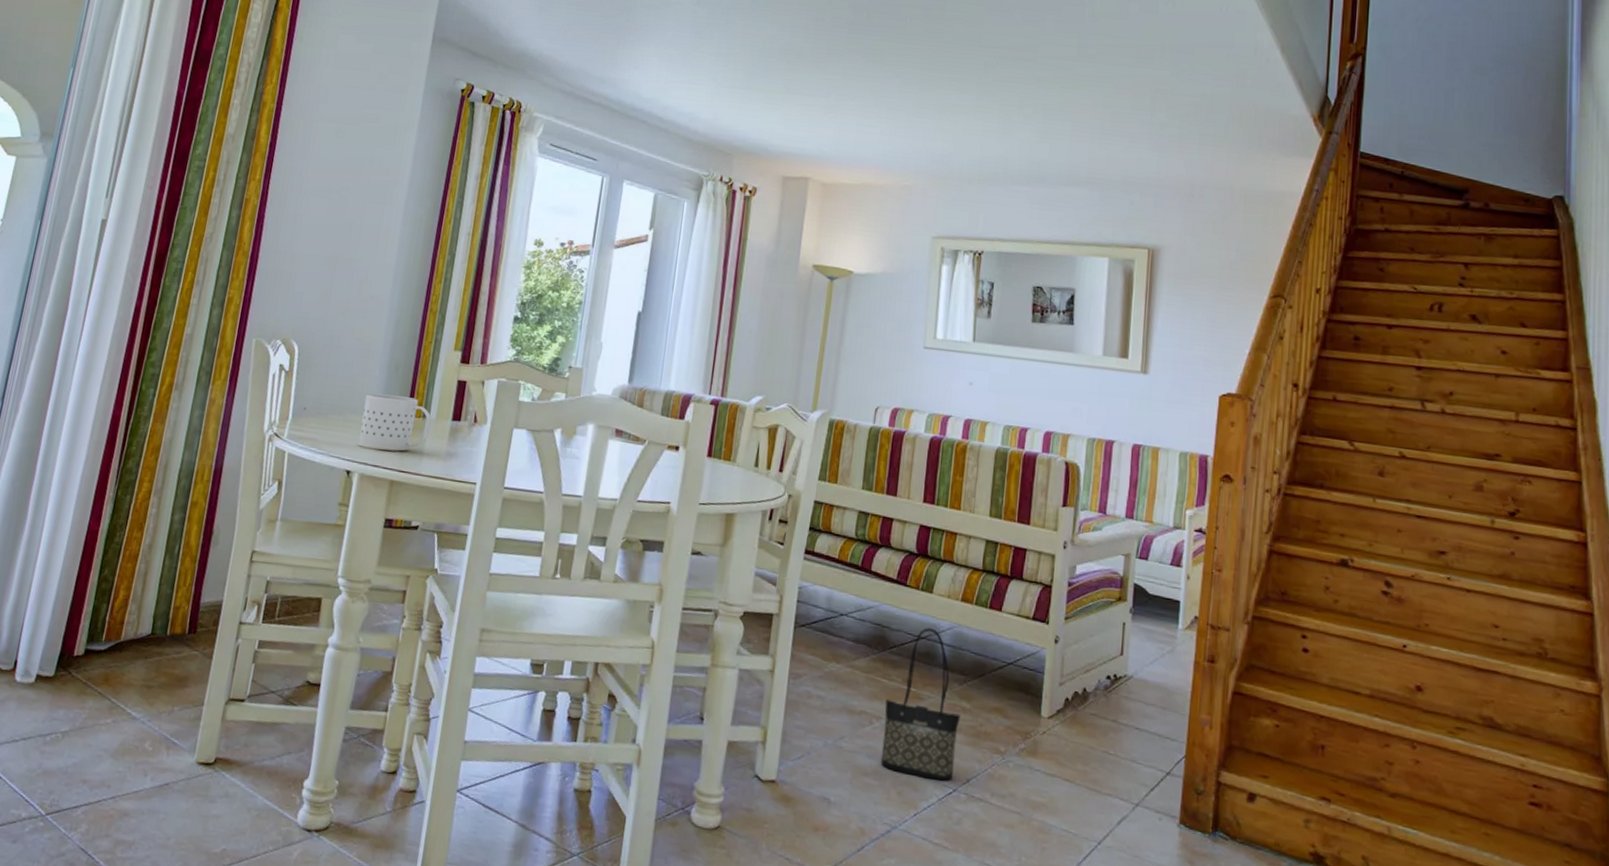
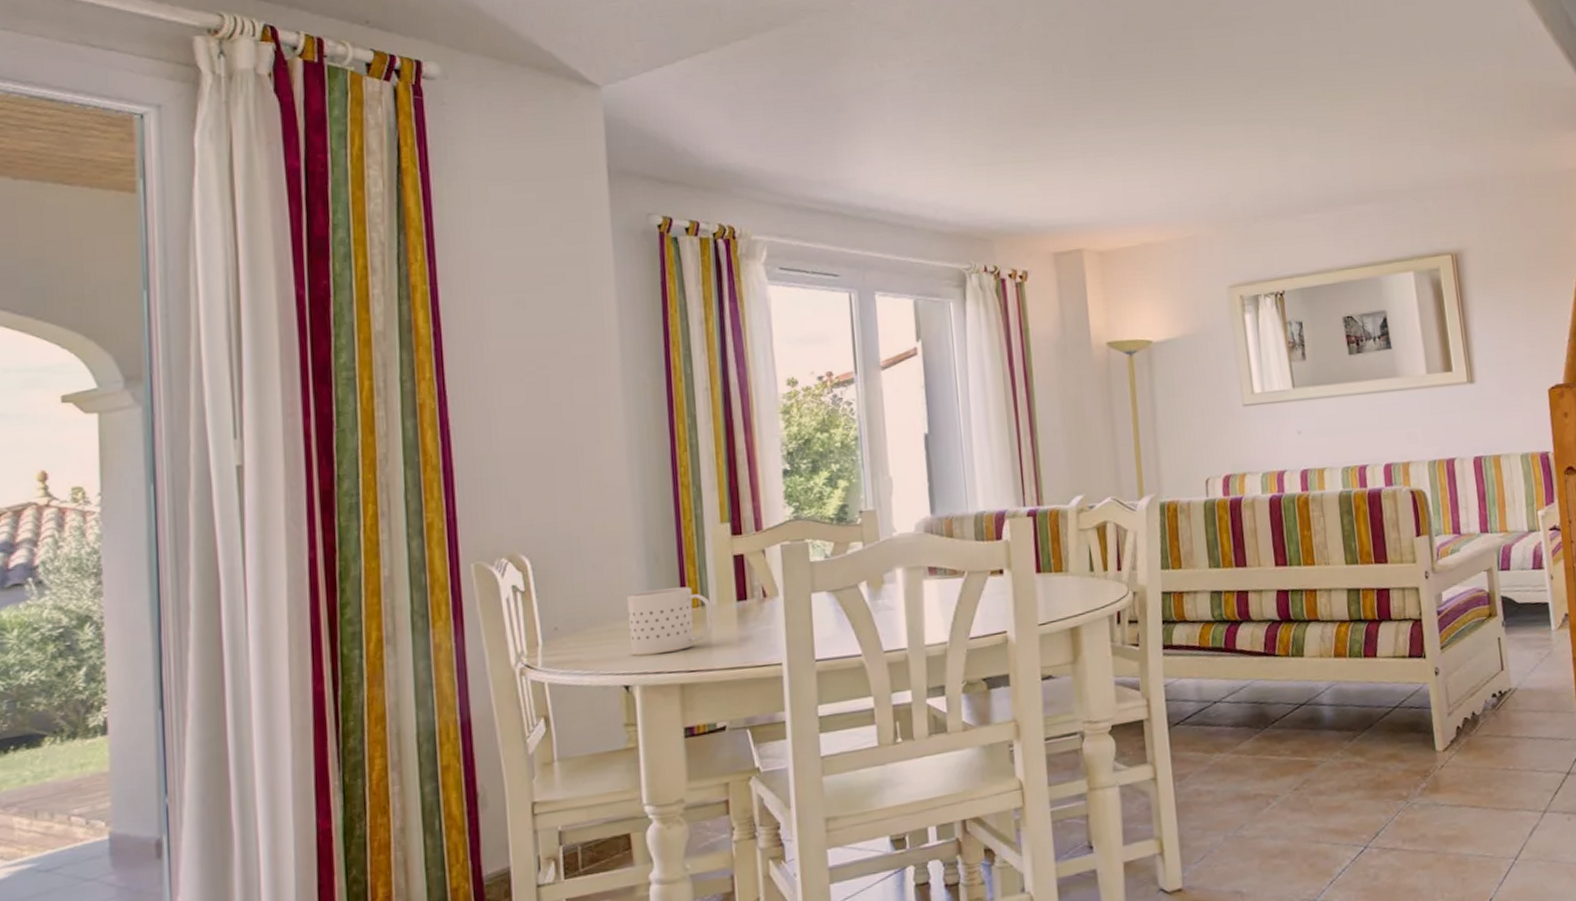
tote bag: present [880,627,961,781] -> none [1278,692,1361,846]

